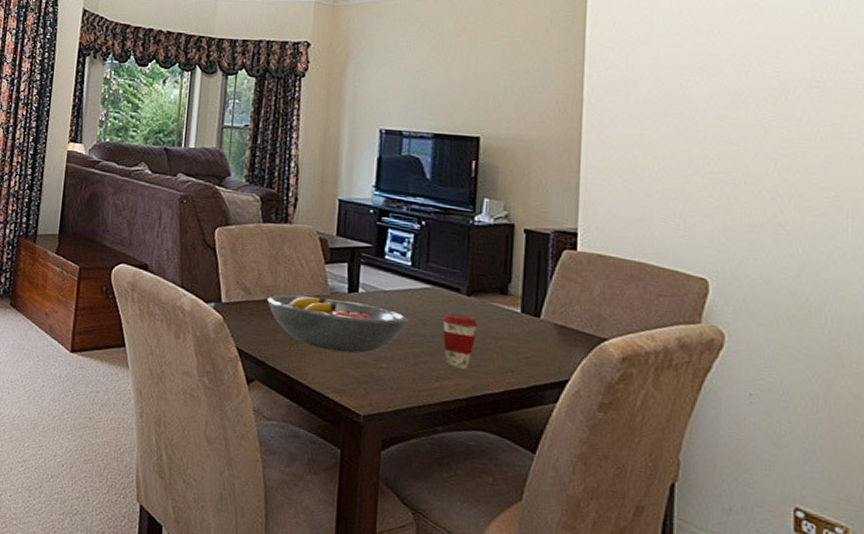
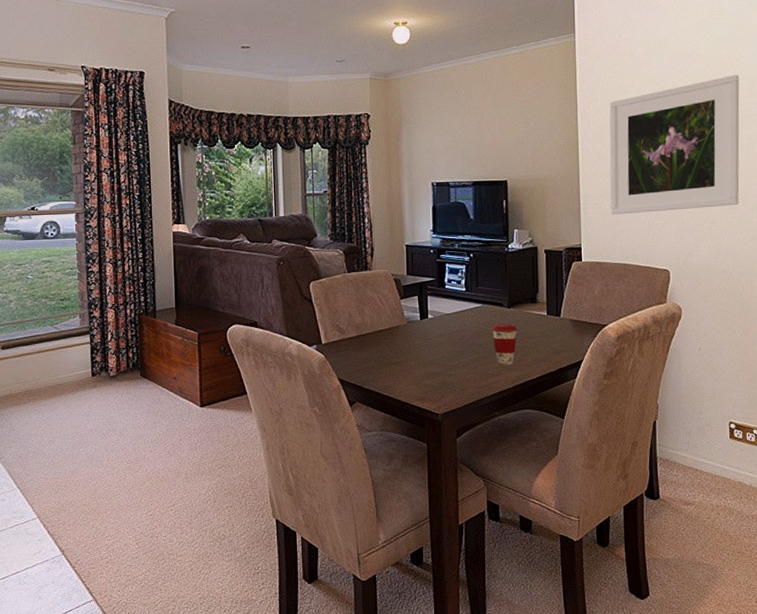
fruit bowl: present [267,294,409,354] -> none [358,326,467,368]
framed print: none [623,32,831,206] -> present [609,74,740,215]

